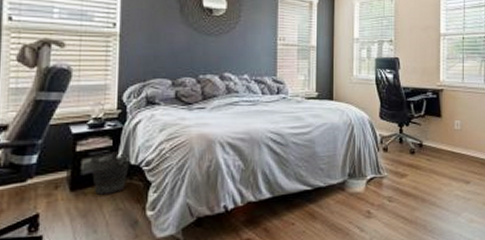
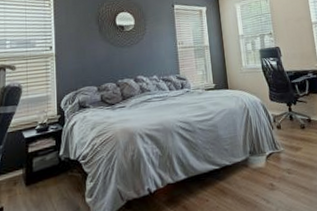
wastebasket: present [90,152,130,195] -> none [40,150,70,187]

